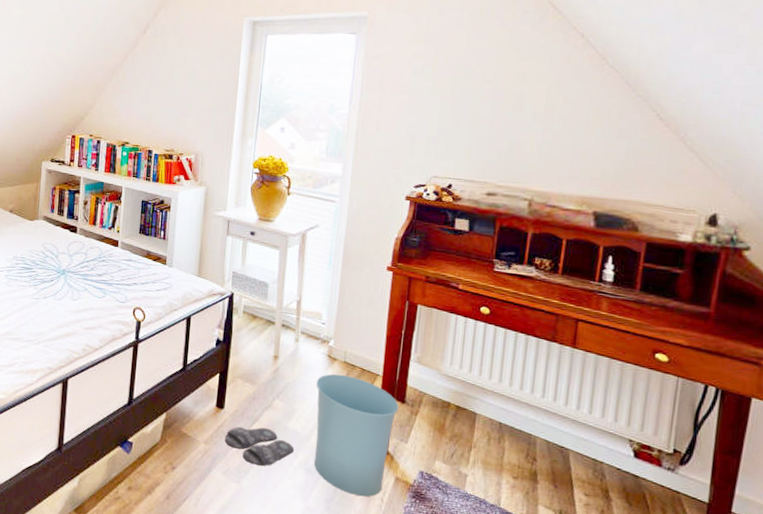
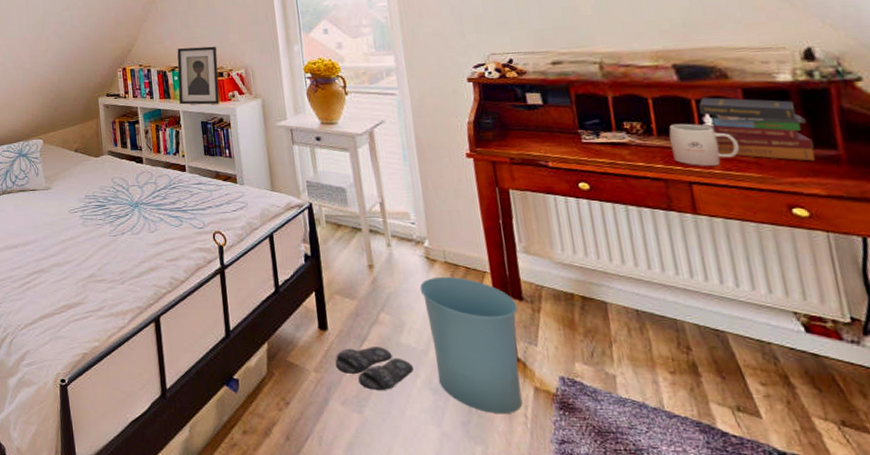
picture frame: none [123,124,172,187] -> present [177,46,220,105]
mug: none [569,265,629,308] -> present [668,123,740,166]
books: none [593,246,692,315] -> present [690,97,816,161]

